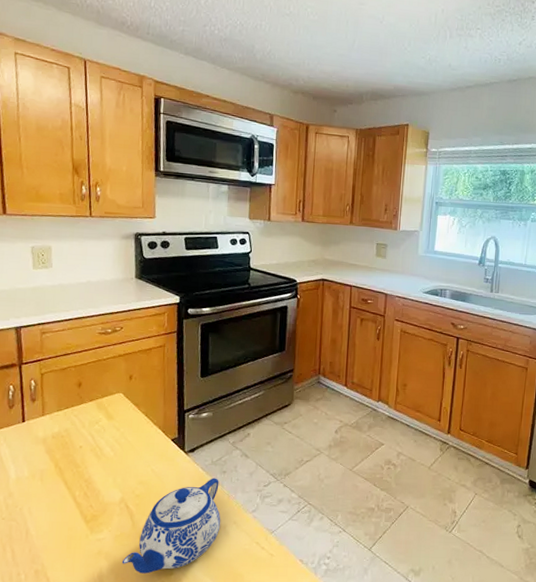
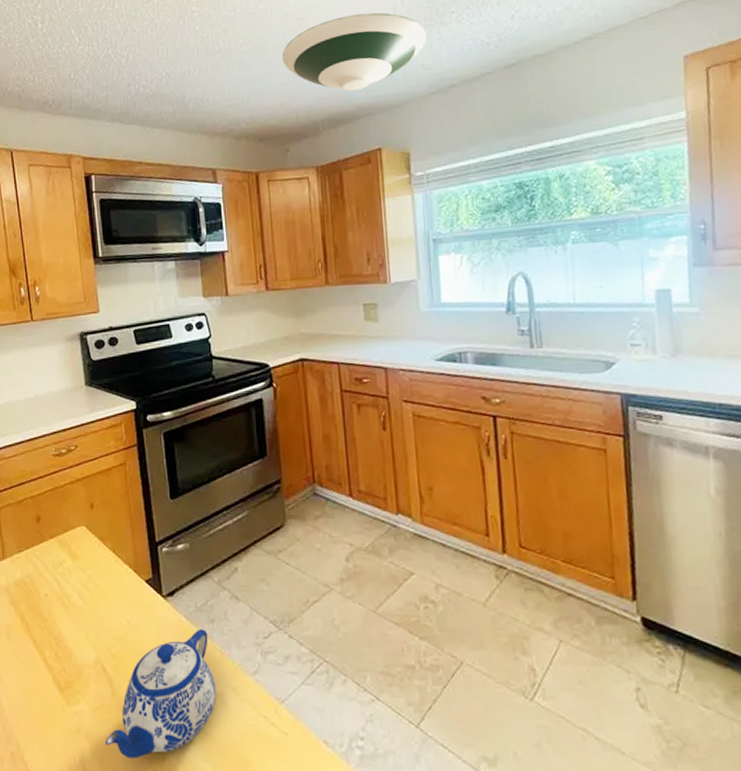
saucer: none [341,10,457,74] -> present [281,12,427,91]

